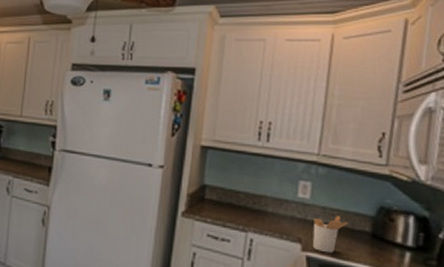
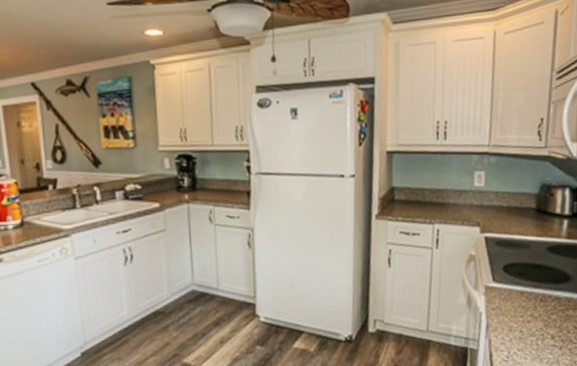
utensil holder: present [312,216,348,254] -> none [488,198,517,232]

